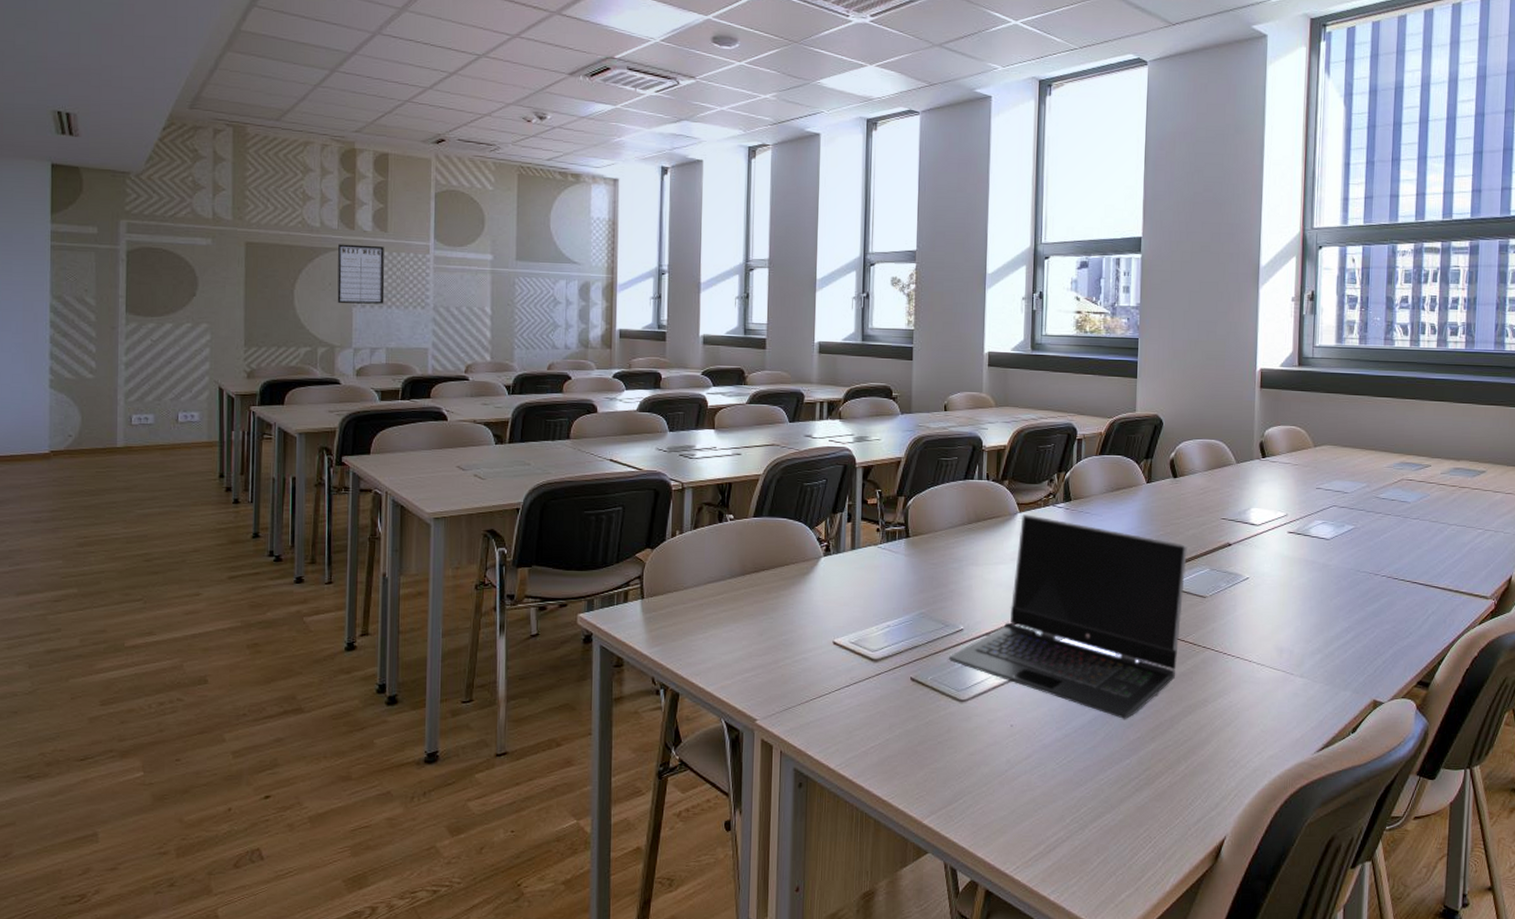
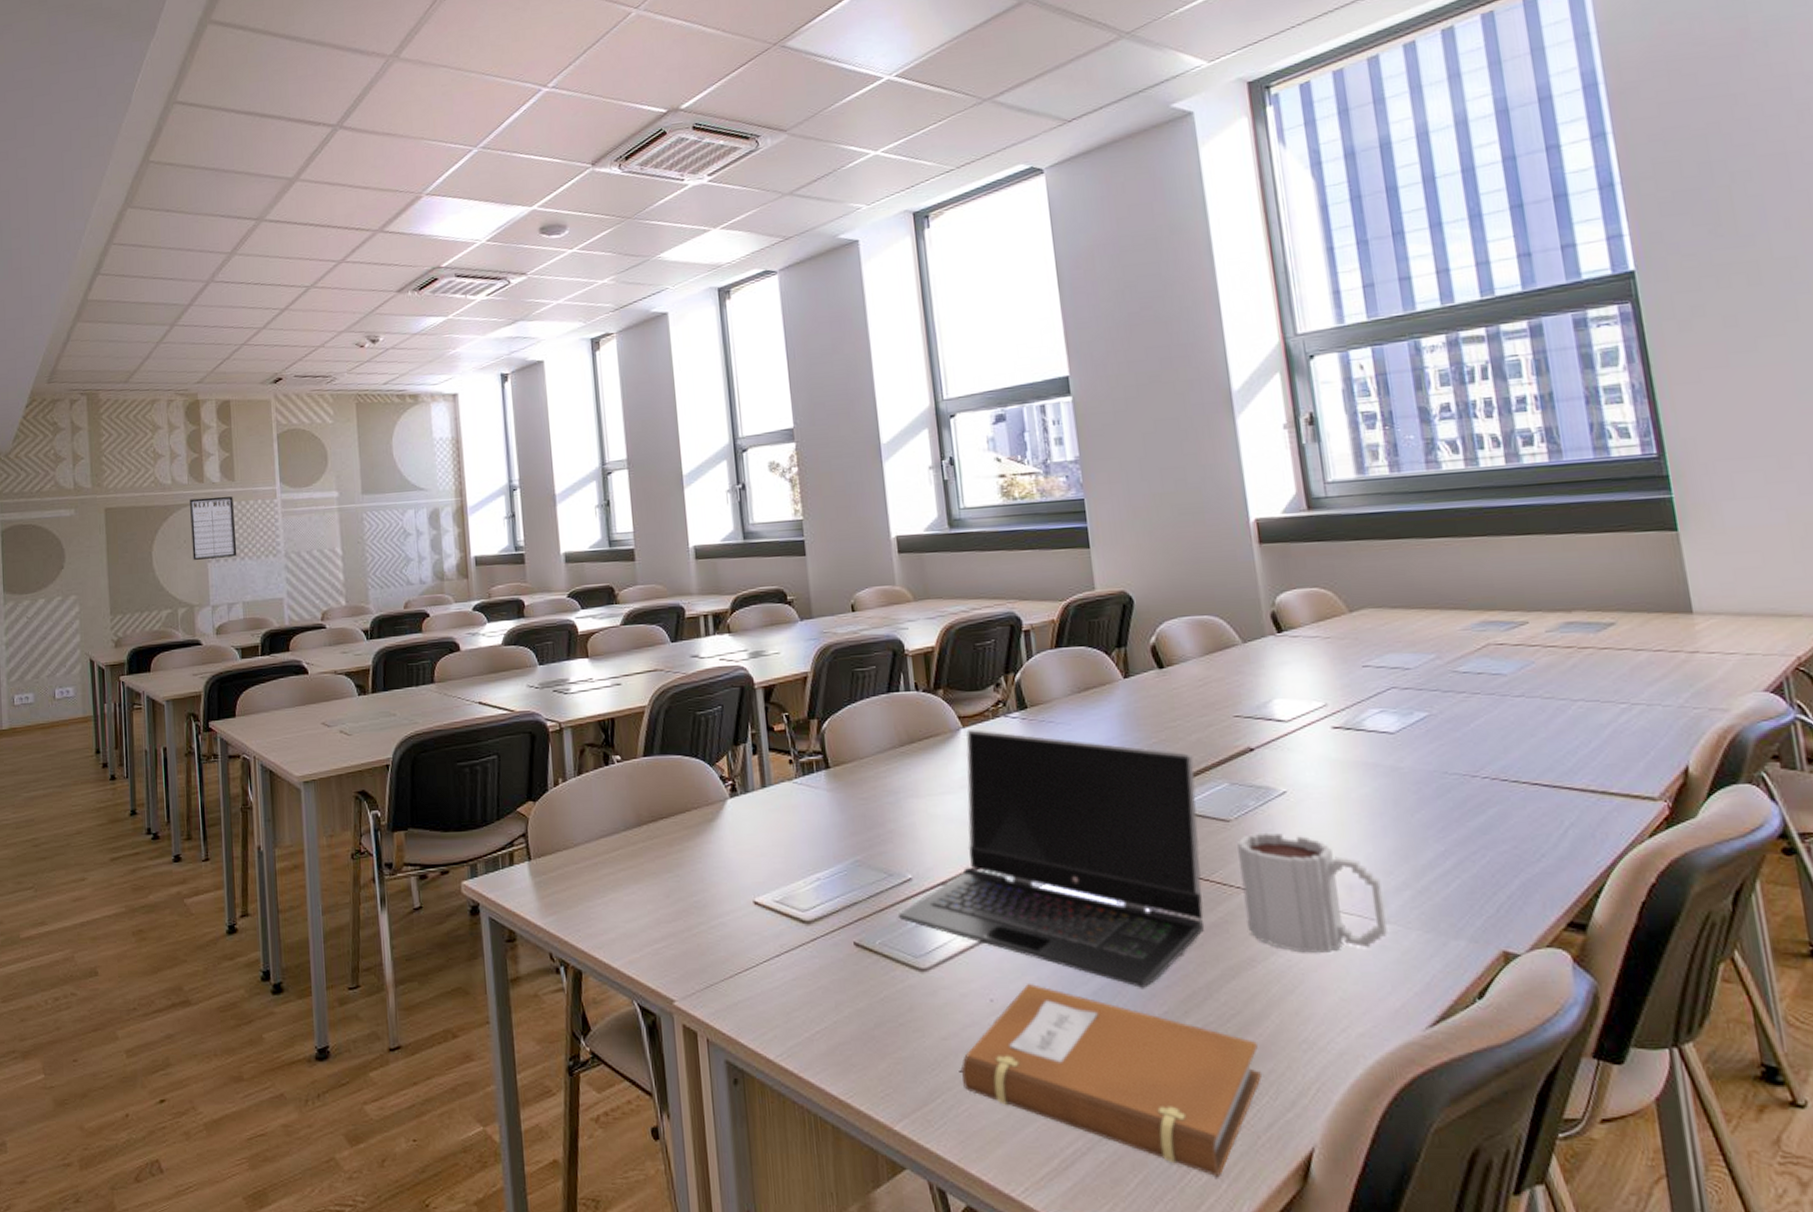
notebook: none [980,714,1199,858] -> present [960,984,1262,1178]
mug: none [1206,607,1302,697] -> present [1237,832,1388,953]

